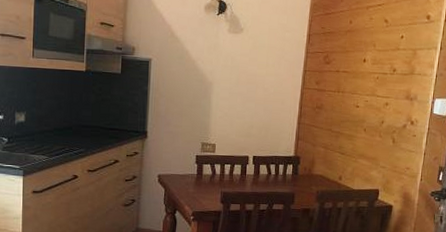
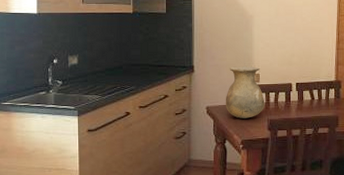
vase: none [177,135,220,190] -> present [225,66,265,119]

